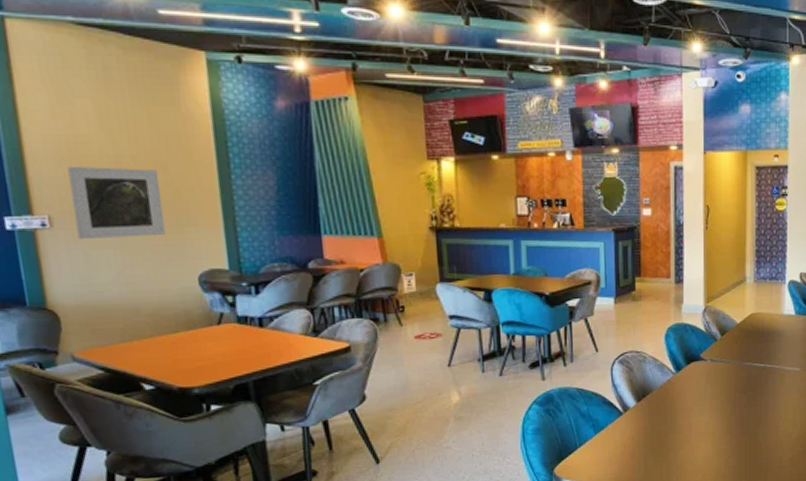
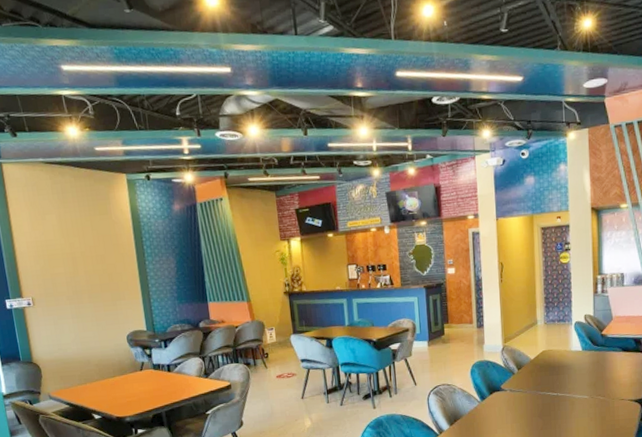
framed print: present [68,167,166,240] -> none [42,261,105,314]

